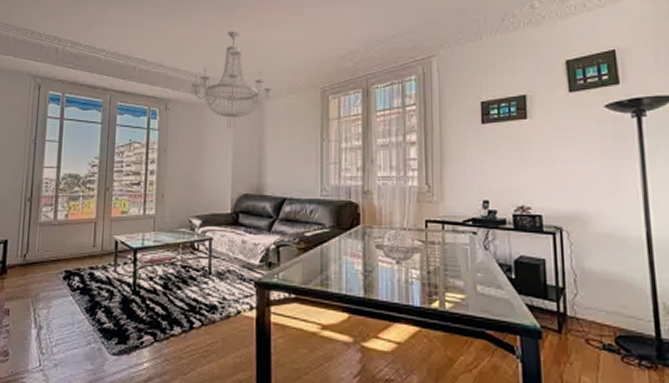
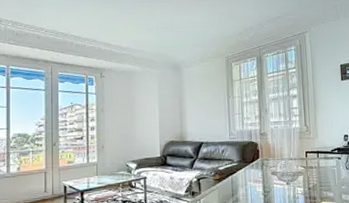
chandelier: present [191,31,272,129] -> none [121,13,188,91]

